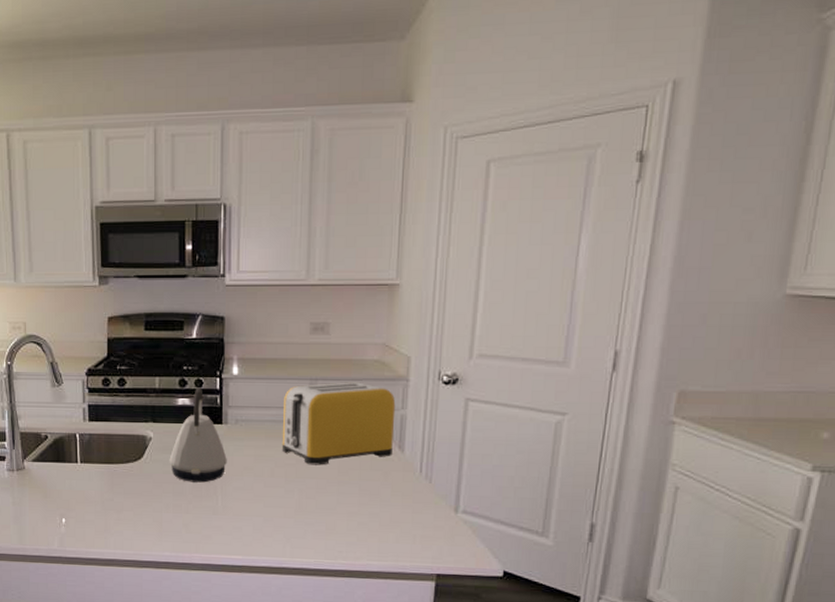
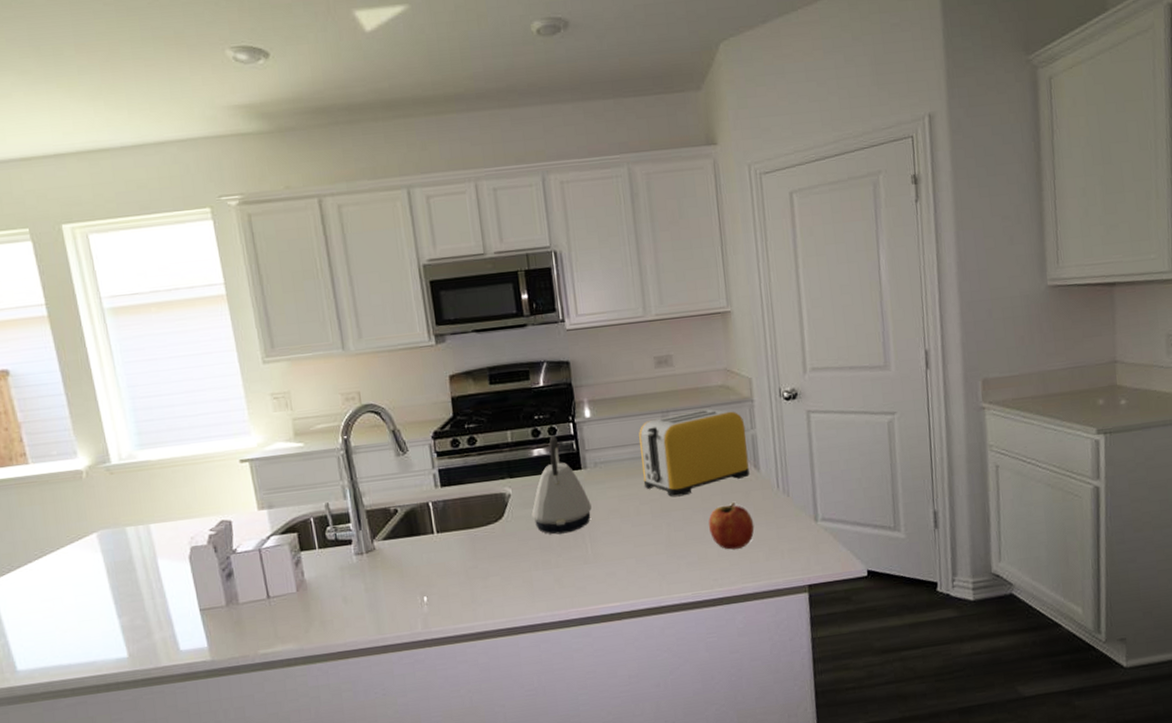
fruit: none [342,479,389,526] -> present [708,501,755,550]

